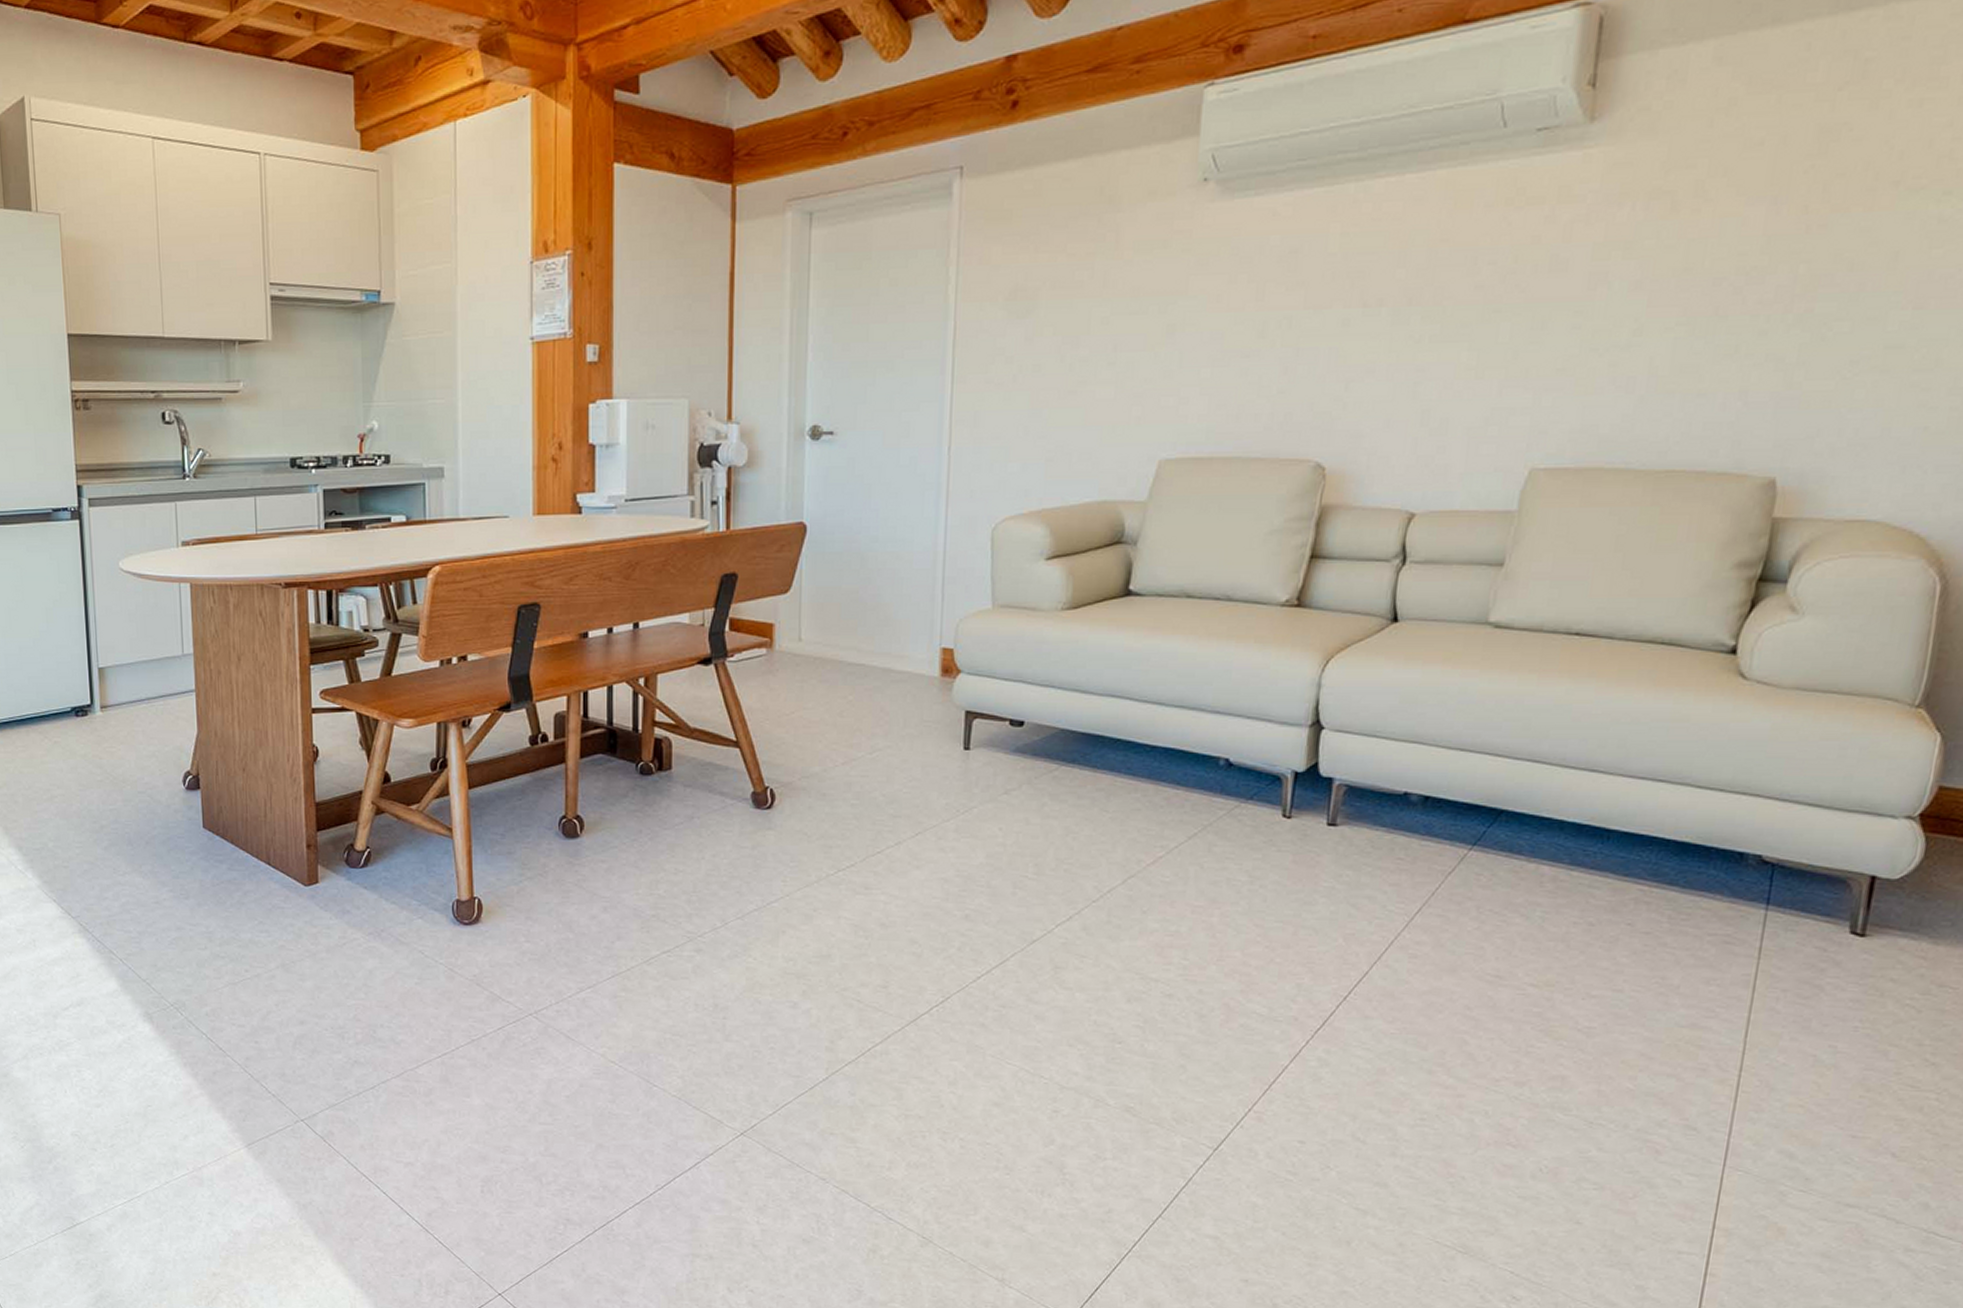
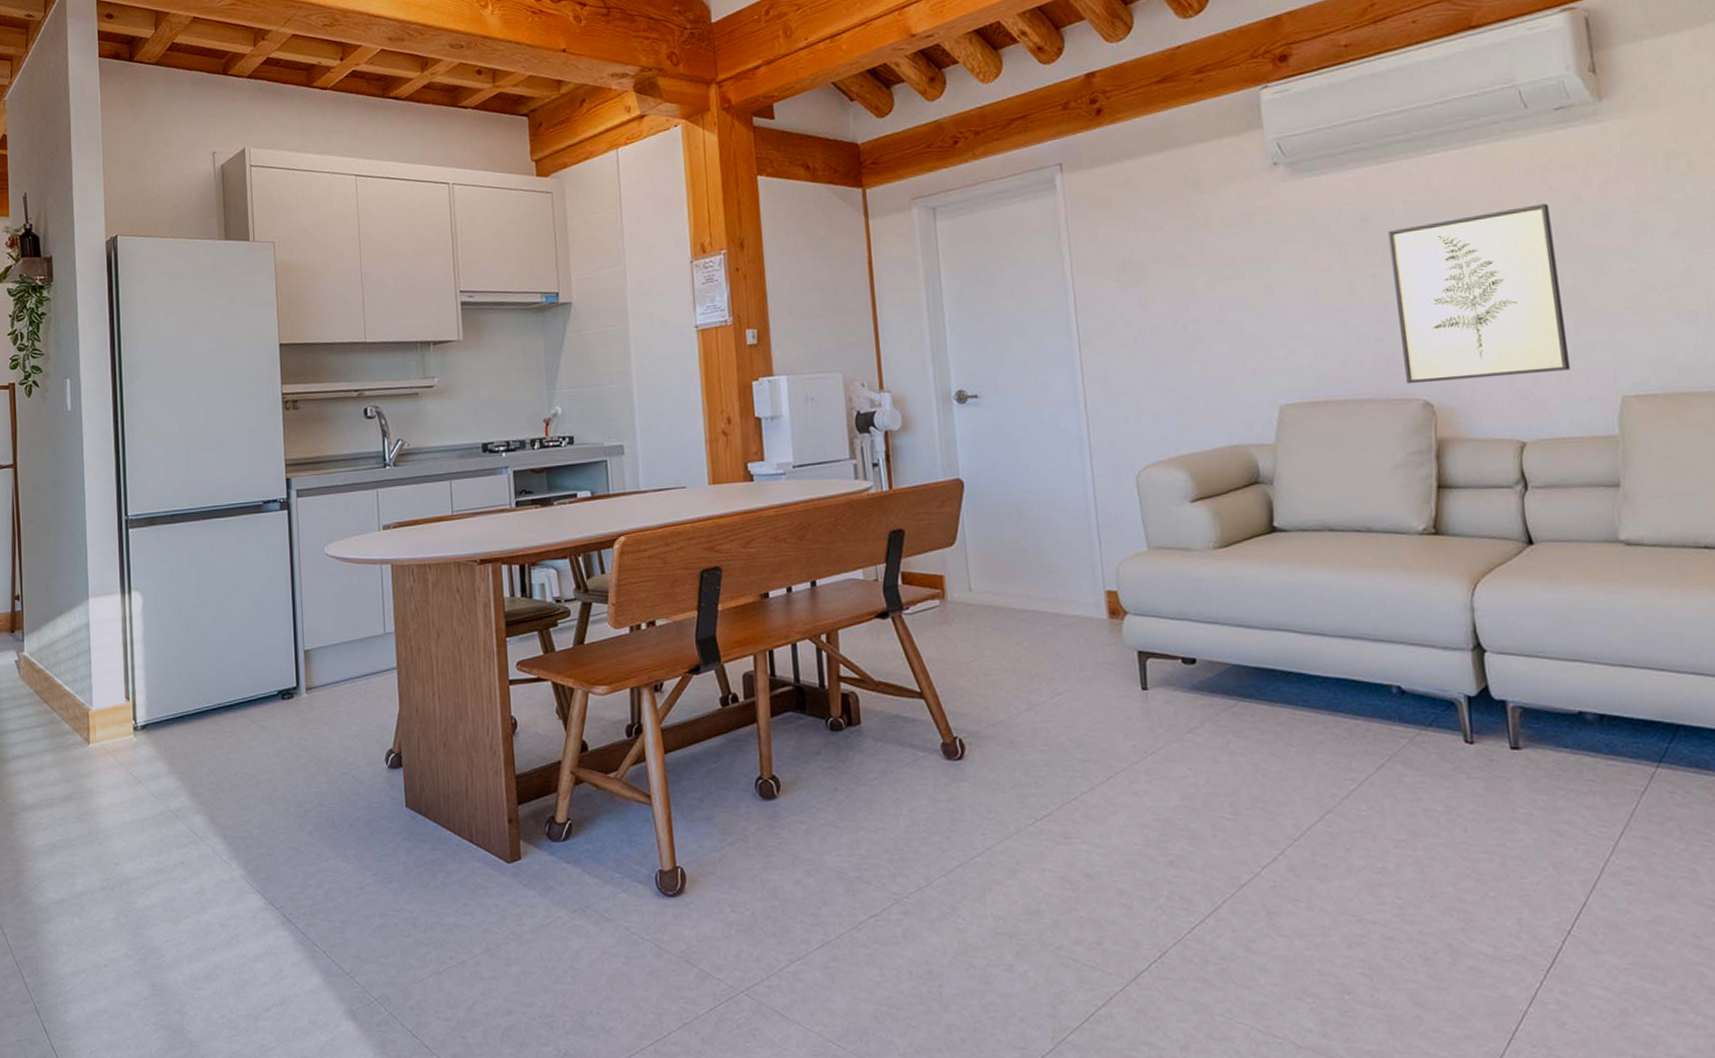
wall art: none [1302,244,1503,444] -> present [1387,203,1571,384]

